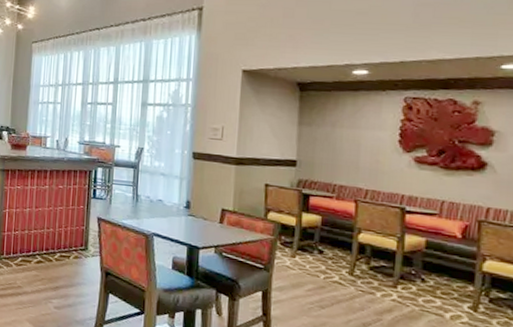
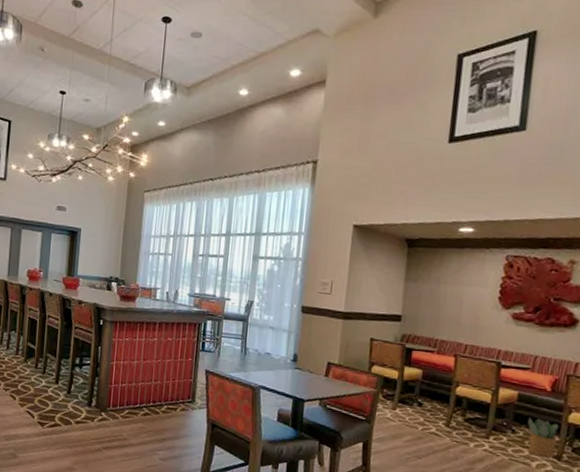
potted plant: none [438,265,472,309] -> present [528,417,558,458]

